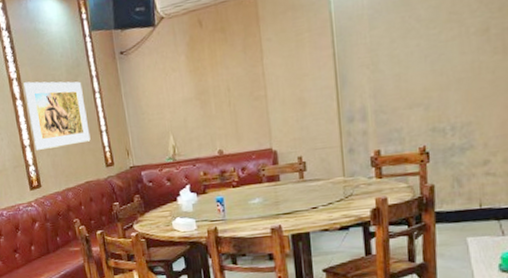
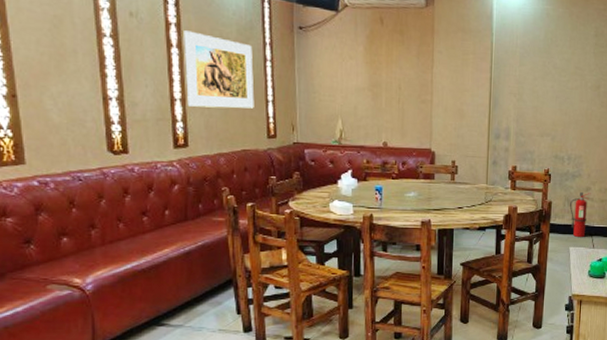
fire extinguisher: none [461,166,491,225] -> present [570,191,591,238]

